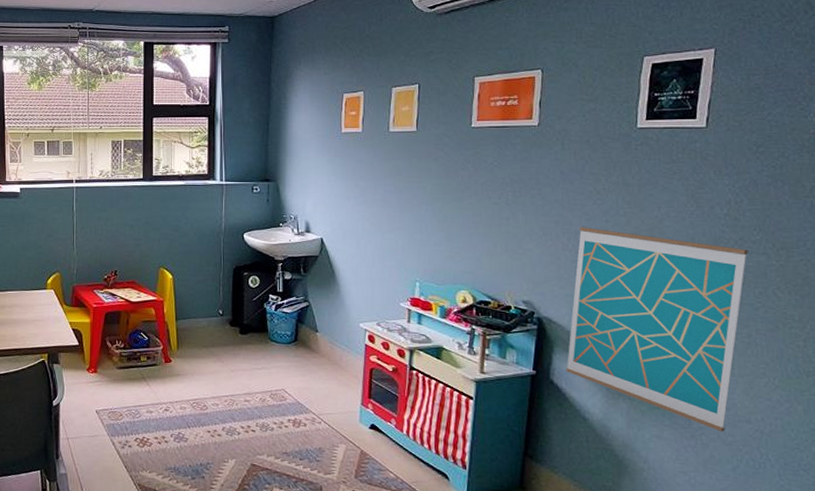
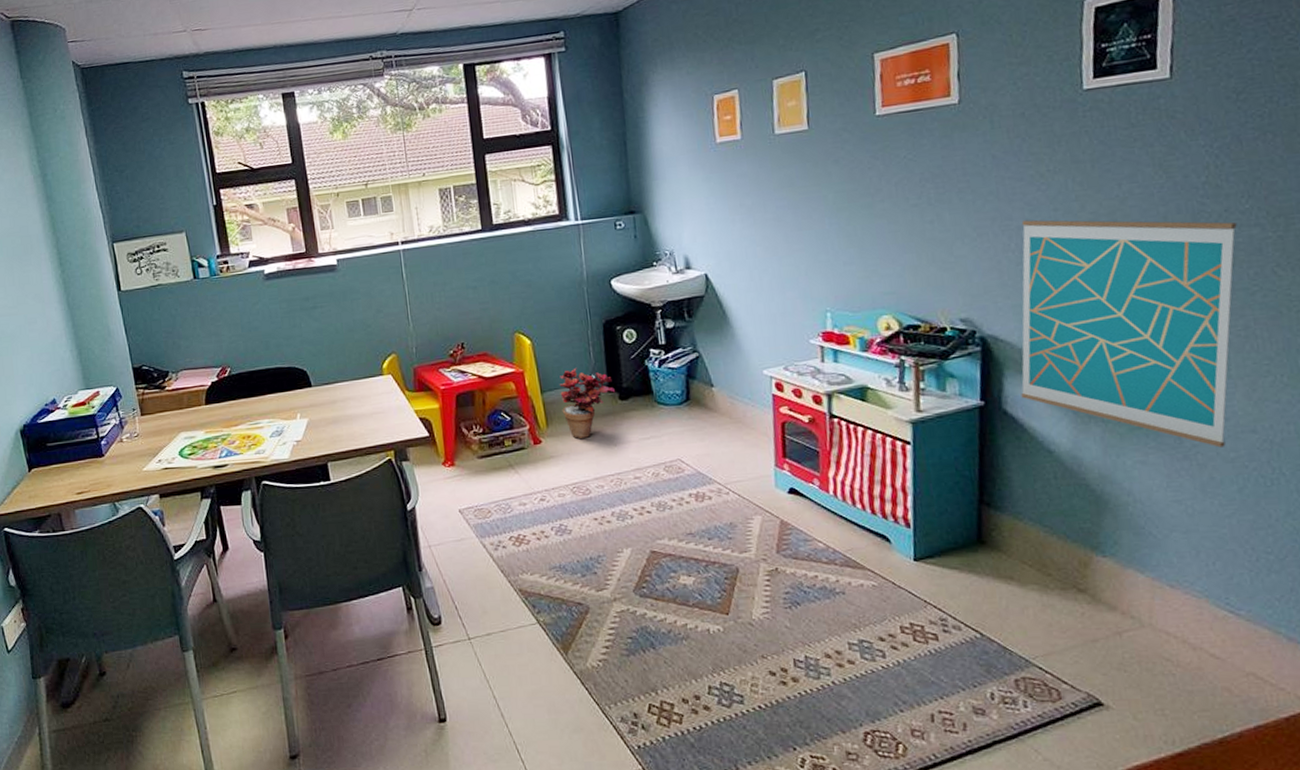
potted plant: none [191,302,237,362] -> present [559,367,615,439]

